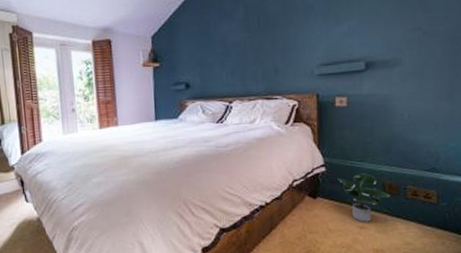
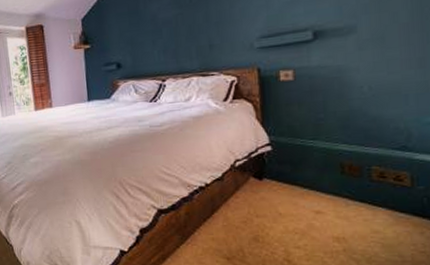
potted plant: present [338,173,390,222] -> none [286,153,350,207]

